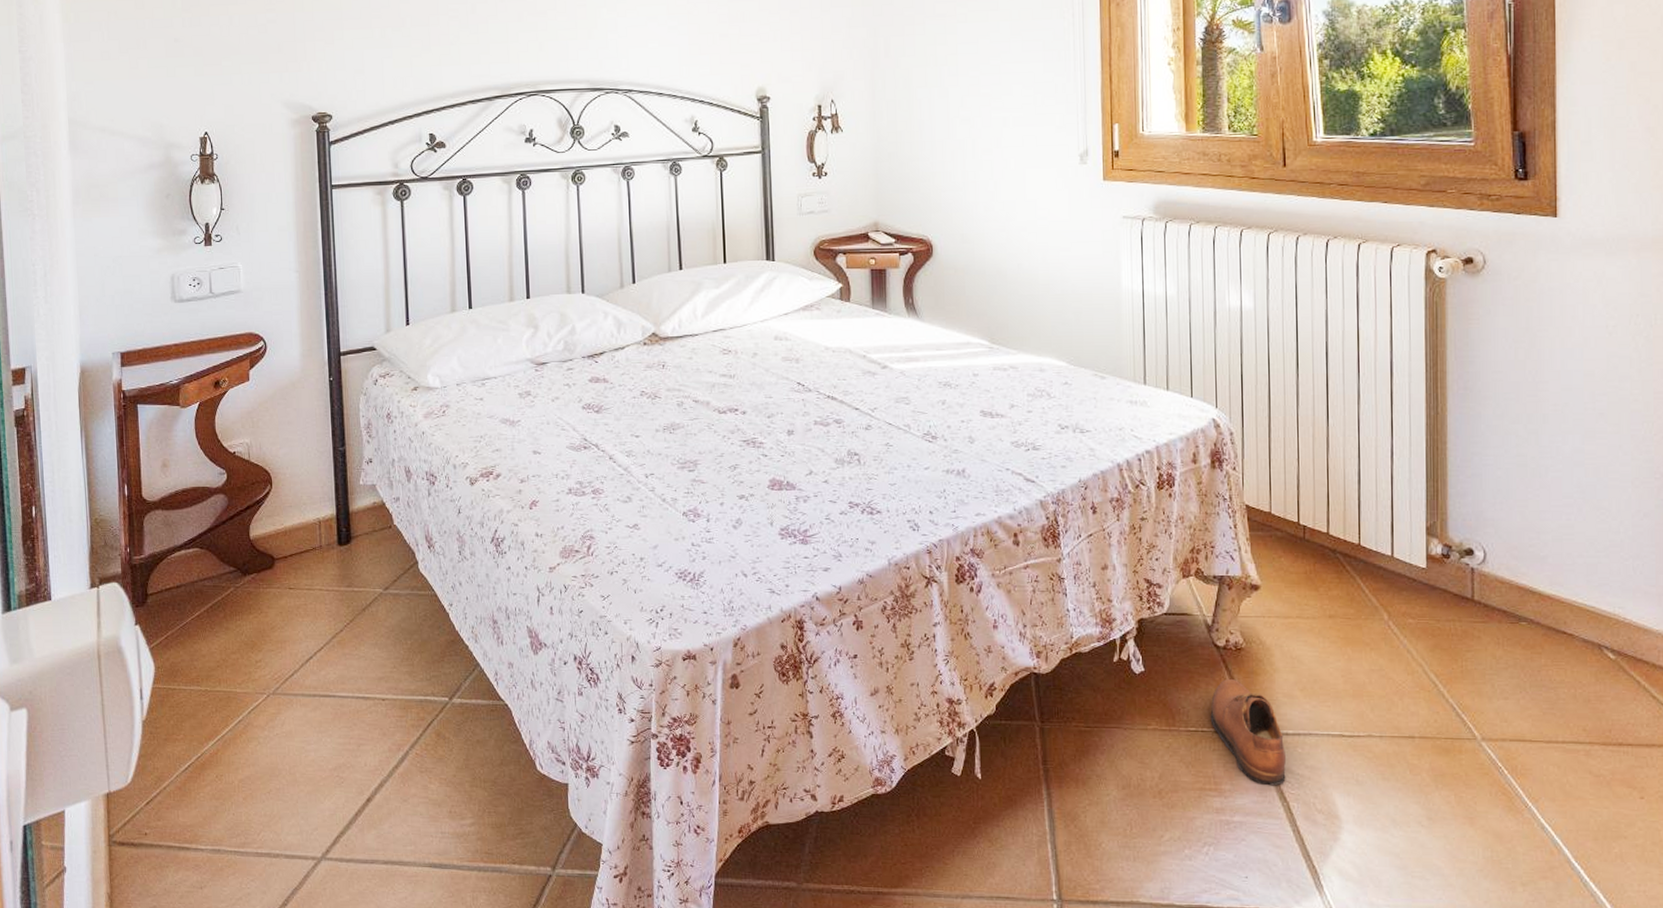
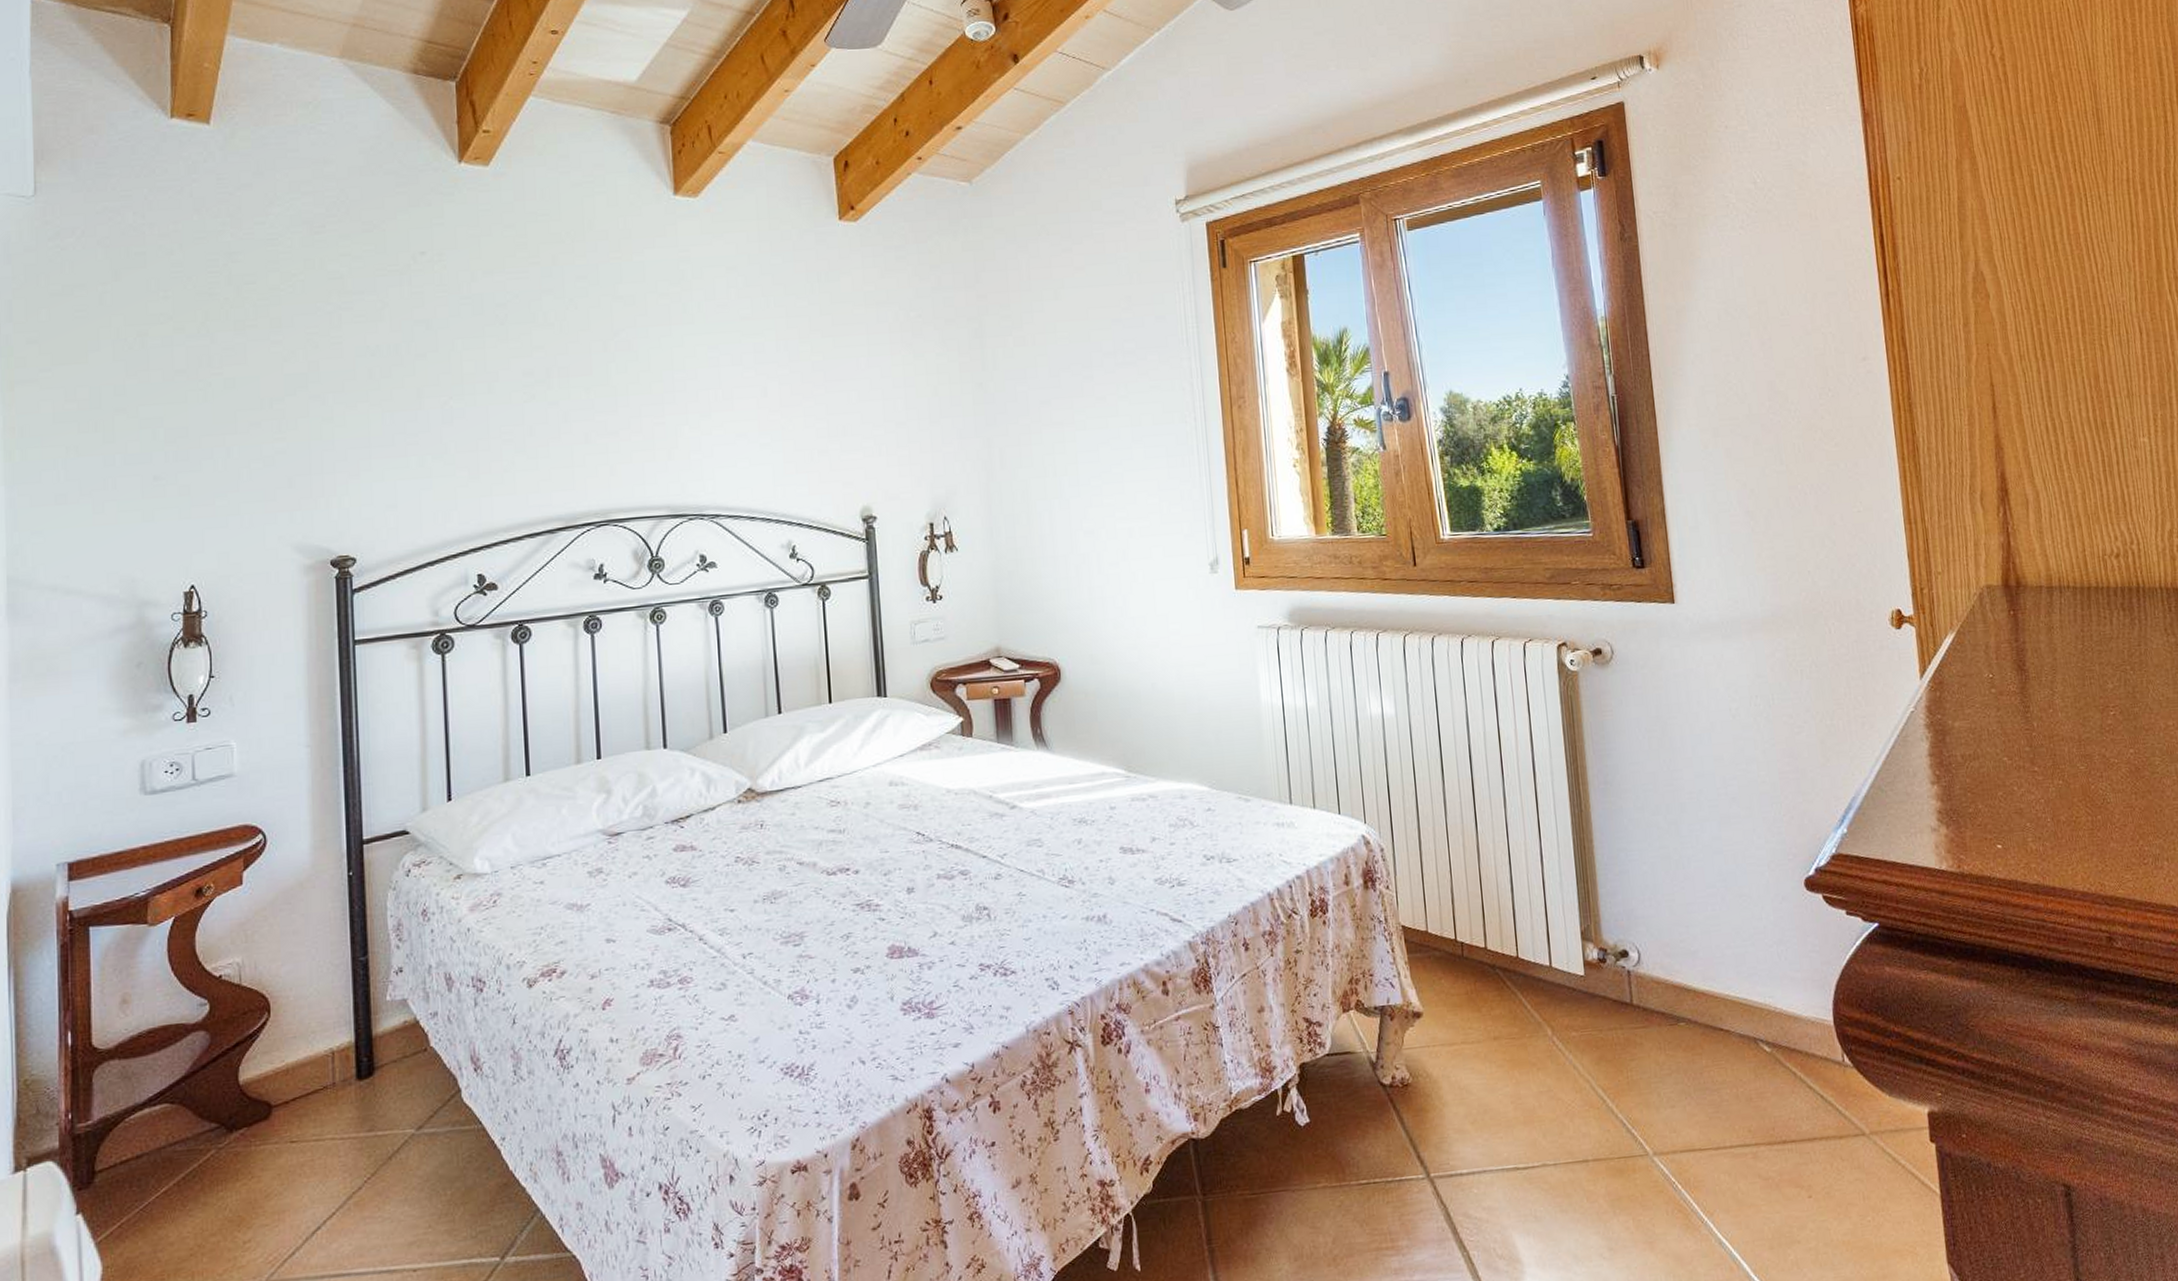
shoe: present [1210,678,1286,786] -> none [1381,1119,1464,1235]

